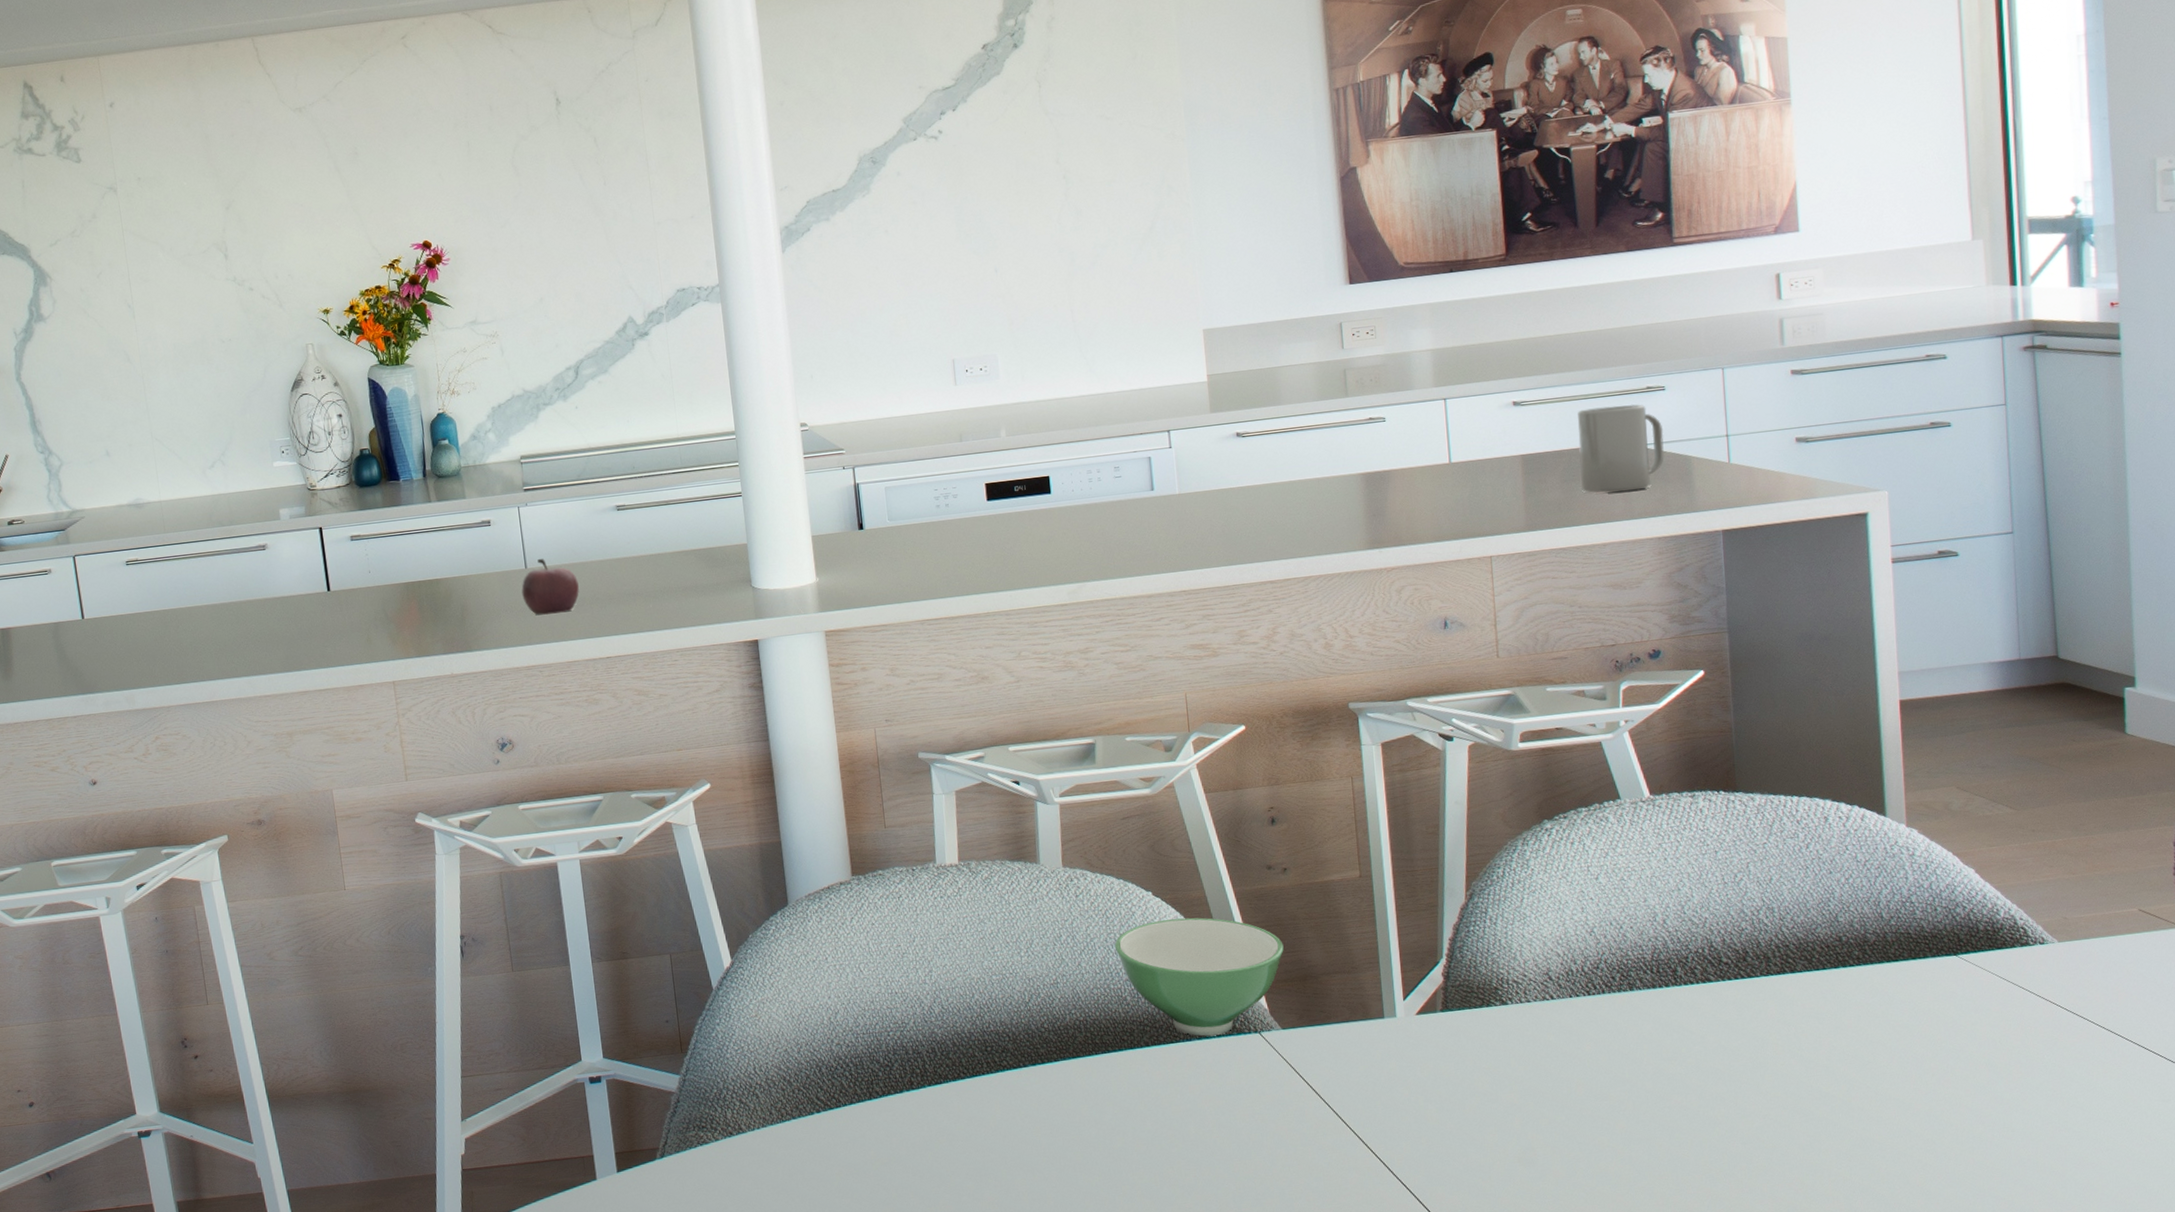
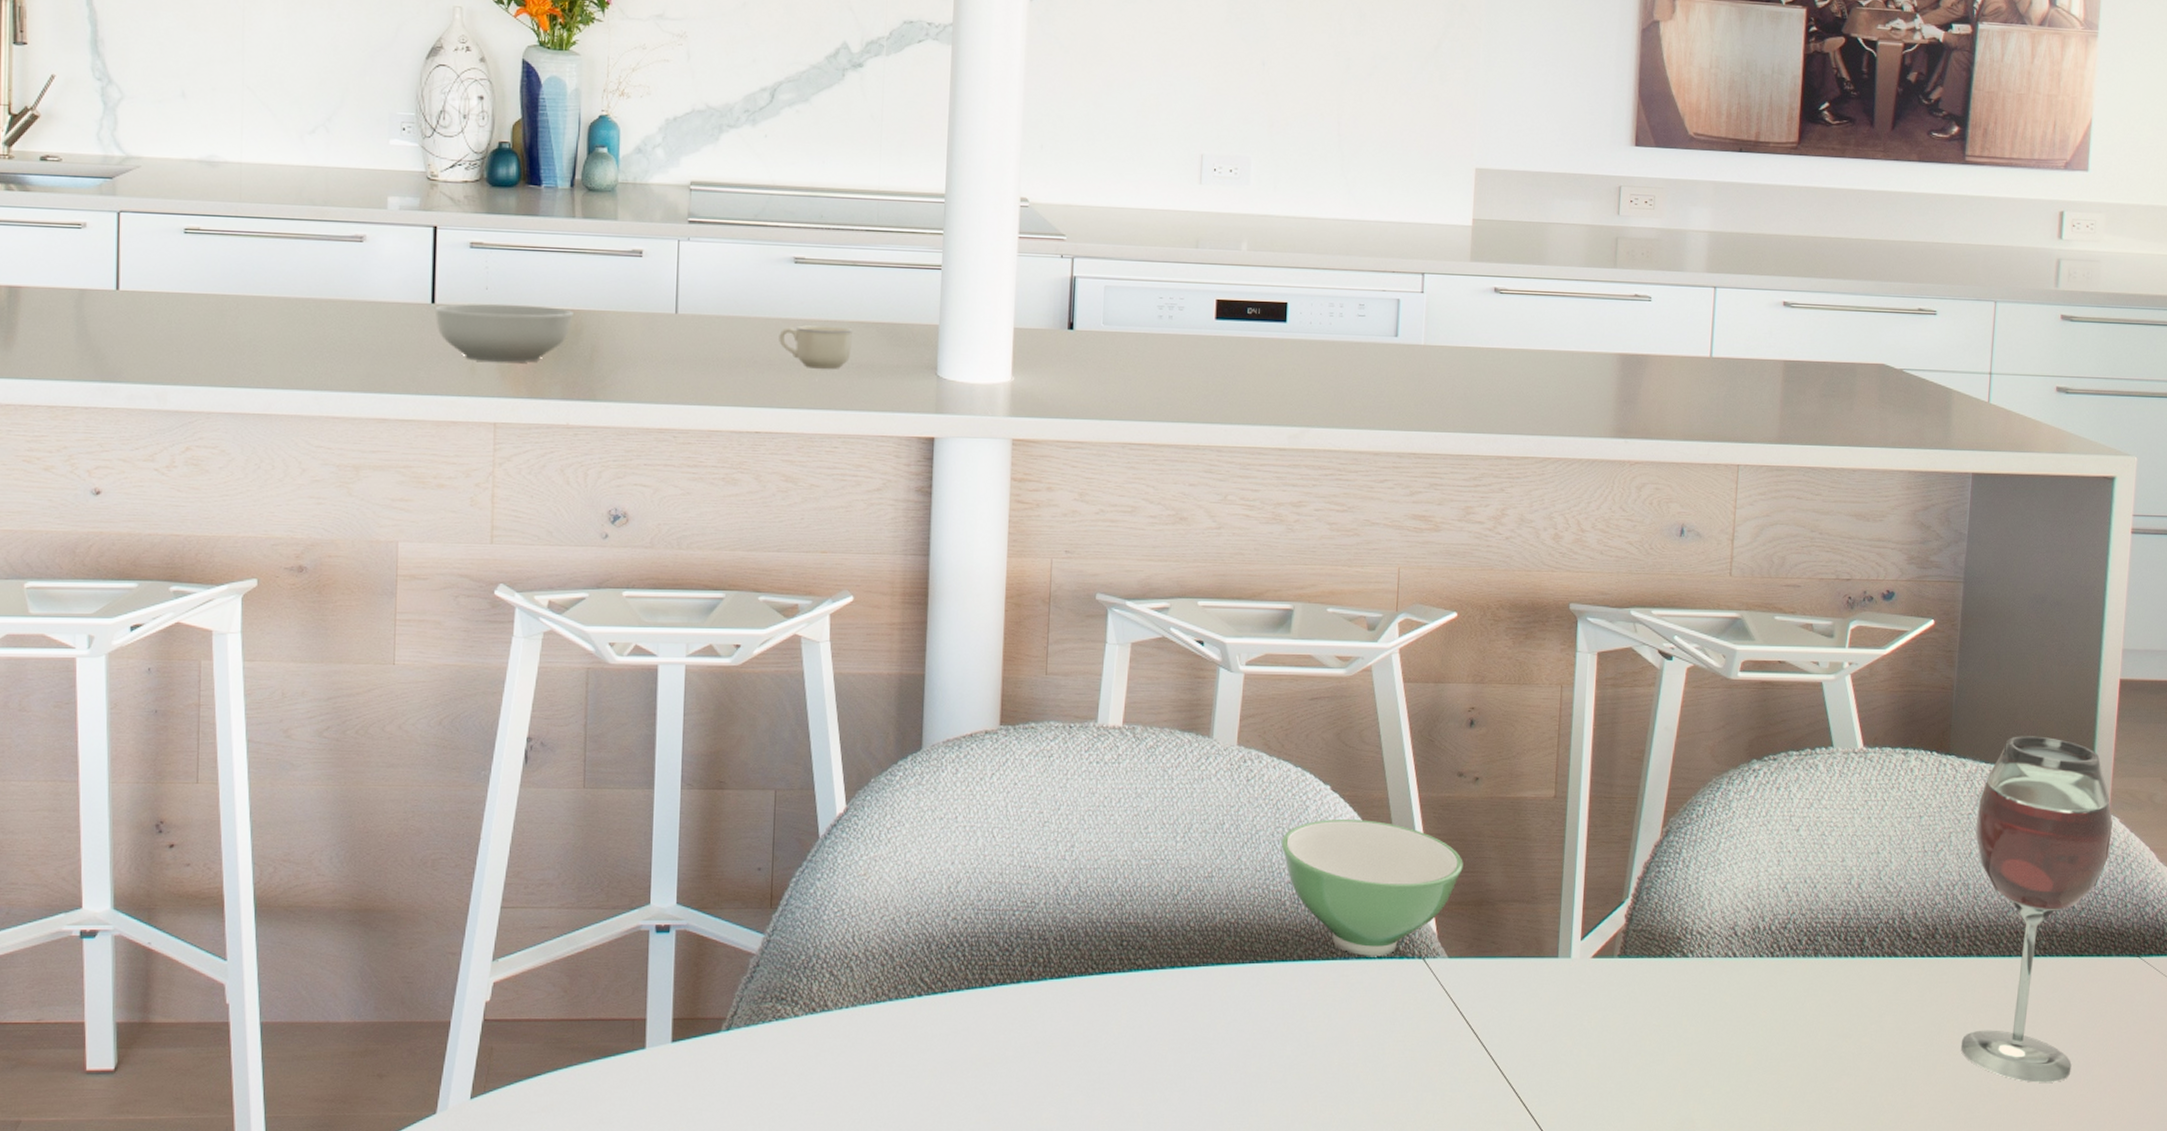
bowl: none [330,579,443,633] -> present [434,303,574,363]
fruit: present [521,558,579,615] -> none [667,304,736,372]
cup: none [613,558,677,598] -> present [779,325,852,370]
mug: present [1577,404,1664,493] -> none [1840,322,1929,417]
wineglass: none [1772,763,1912,1082] -> present [1960,736,2113,1083]

